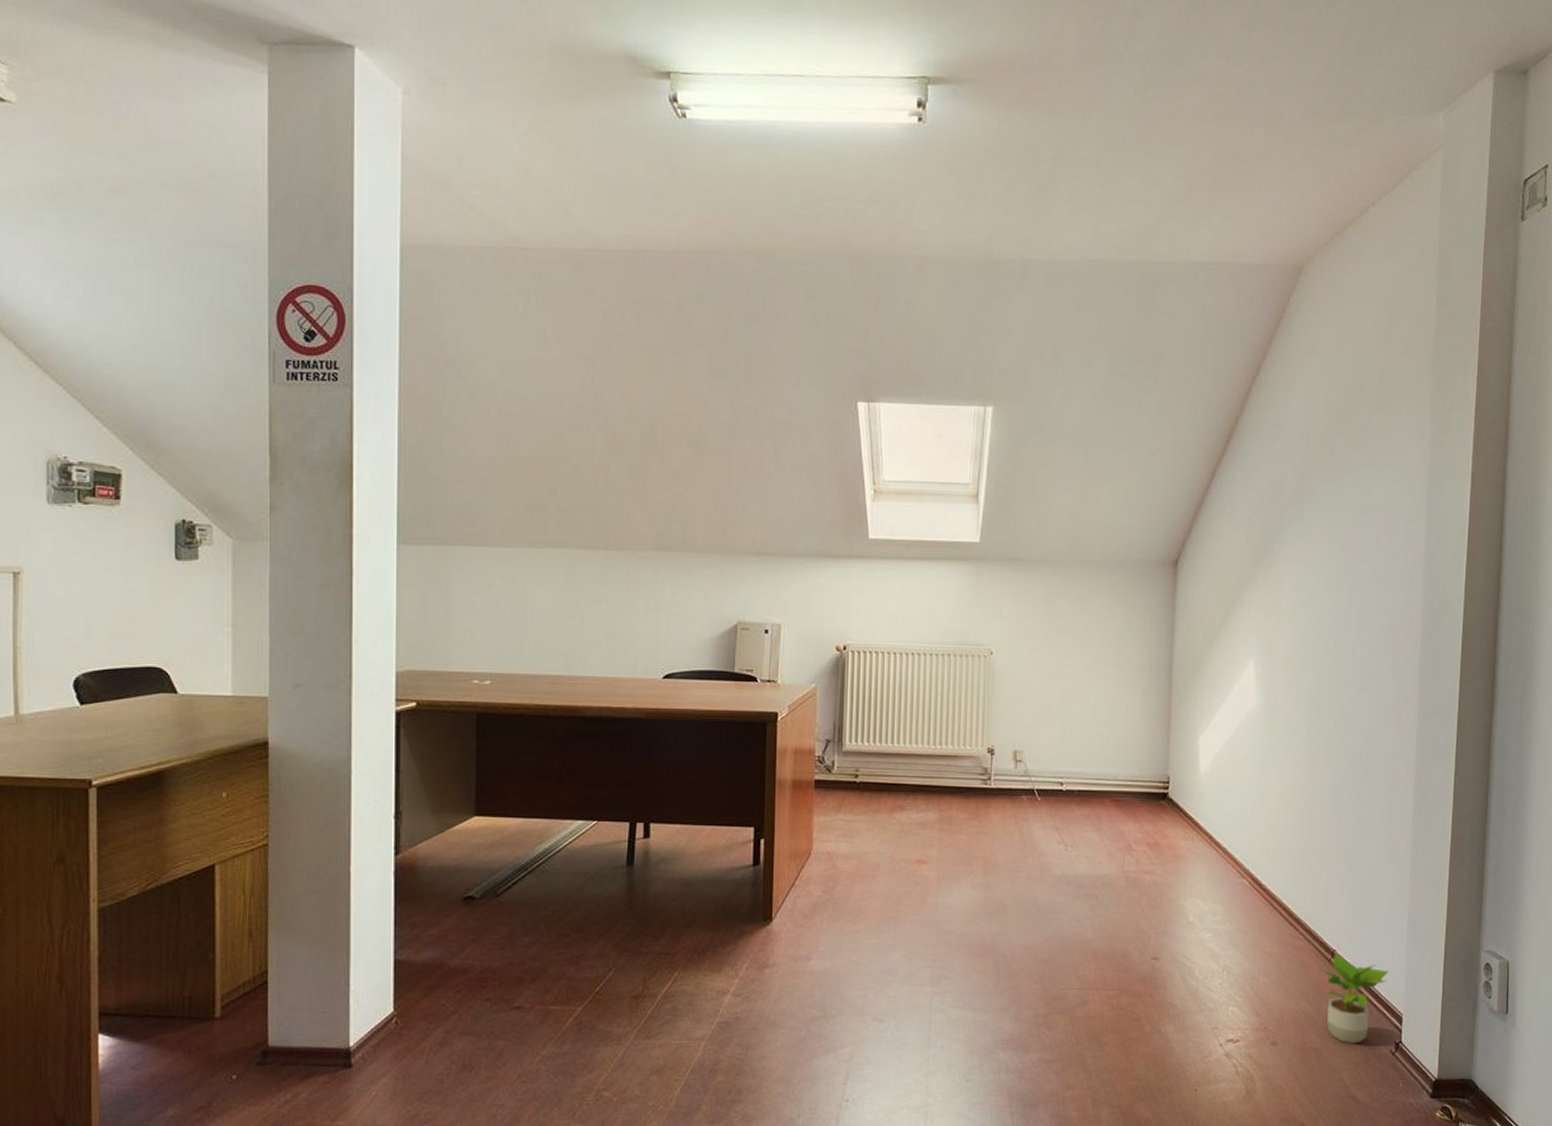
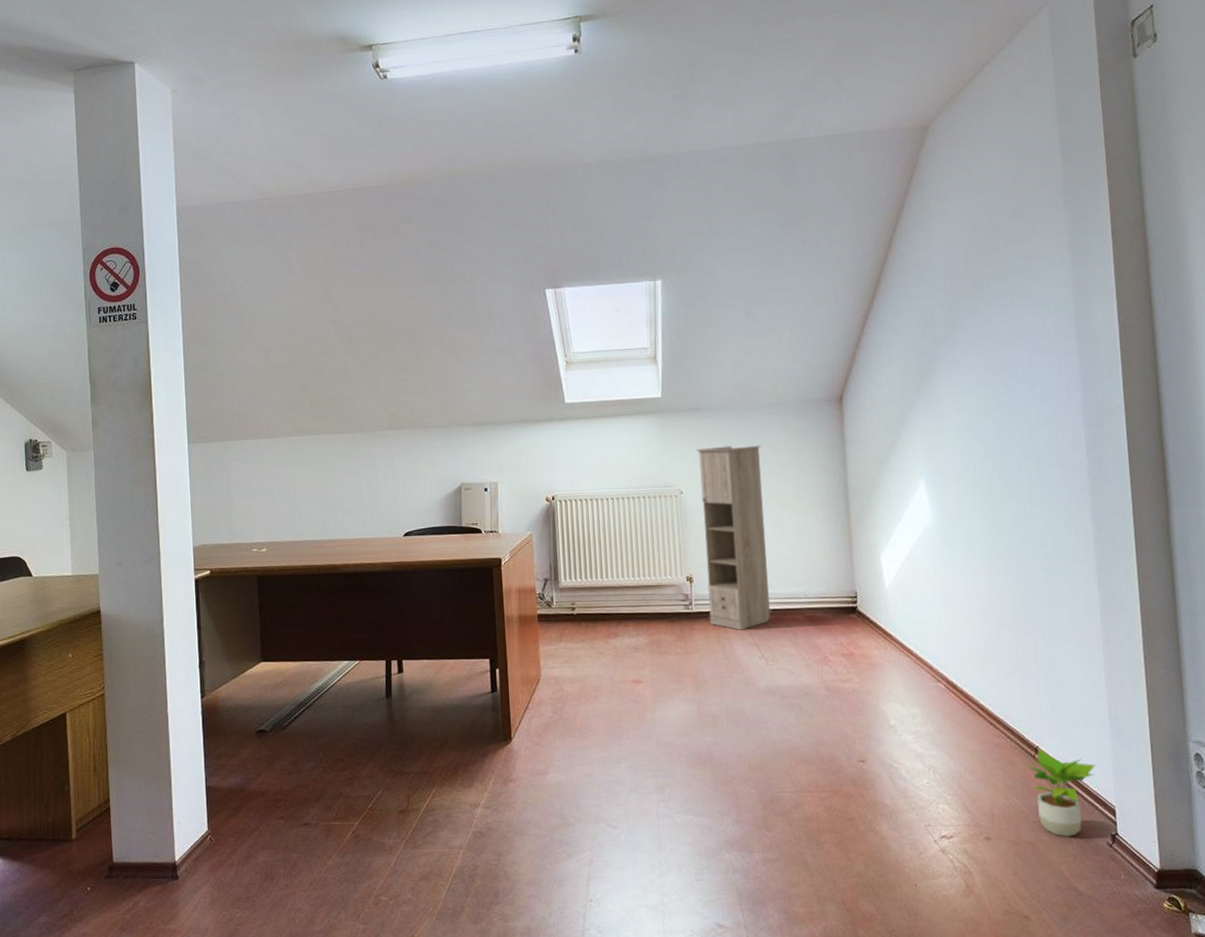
storage cabinet: none [1009,604,1084,811] -> present [696,445,771,630]

